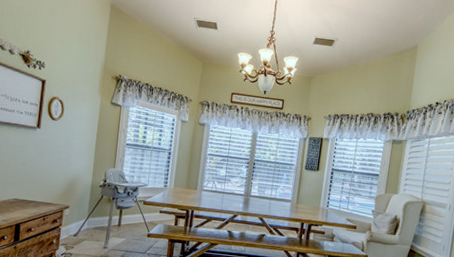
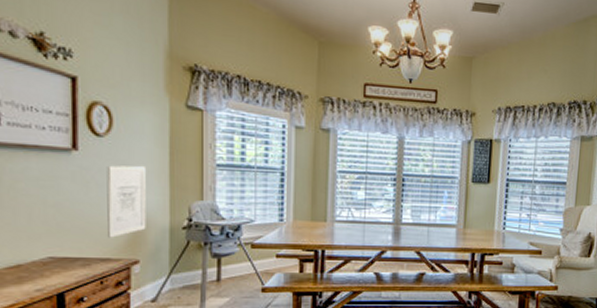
wall art: none [52,140,80,189] -> present [106,165,146,238]

